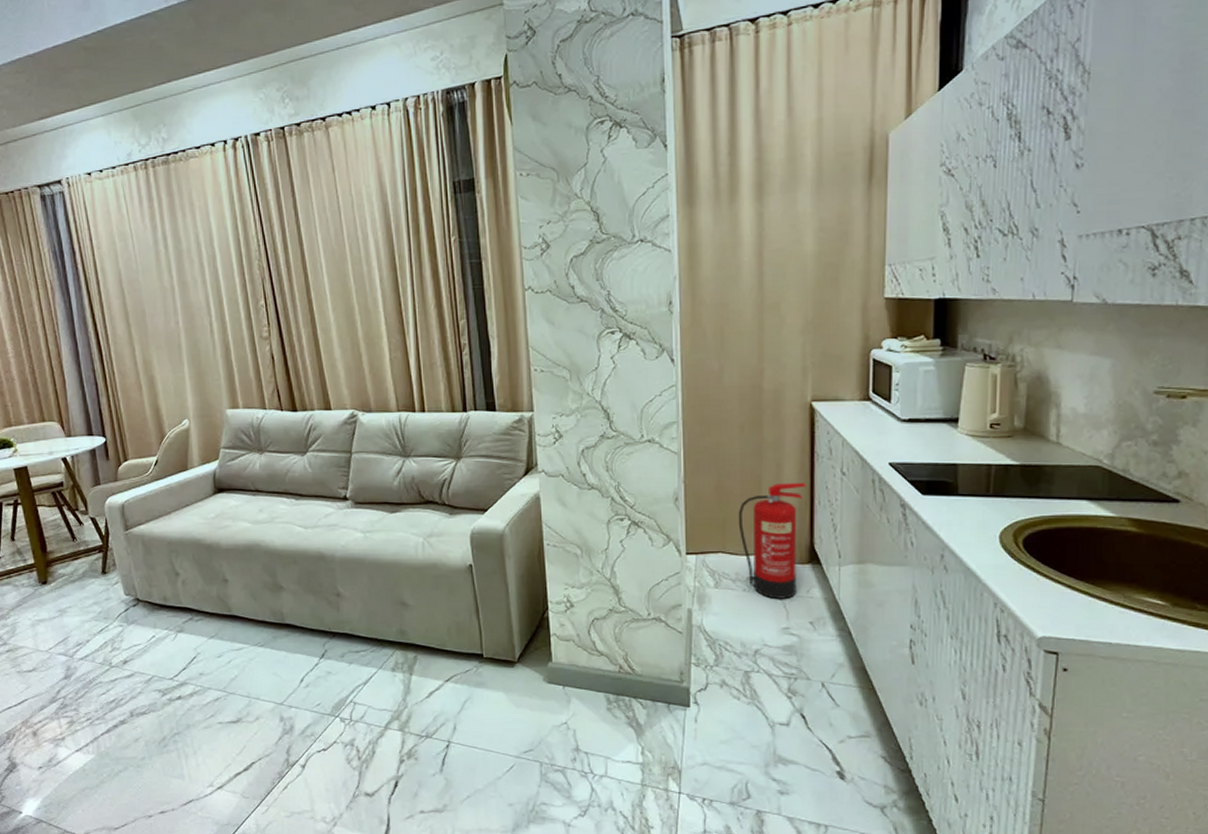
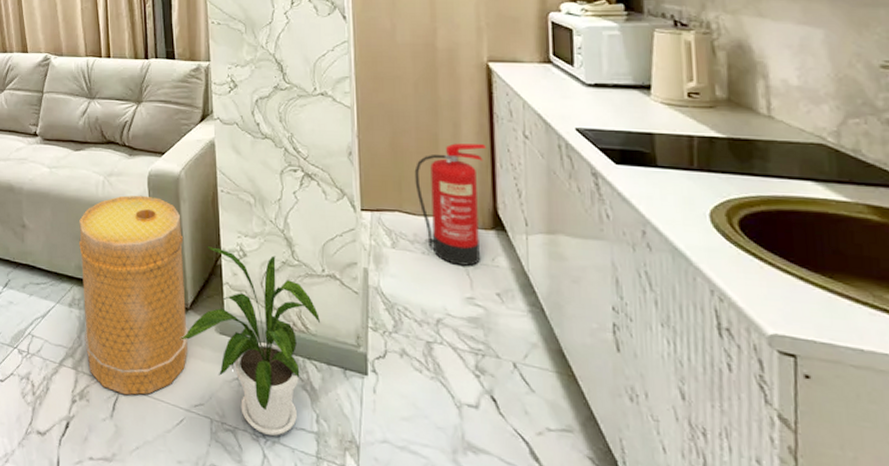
basket: none [399,554,517,750] -> present [79,195,189,395]
house plant: none [508,600,645,771] -> present [180,246,320,436]

